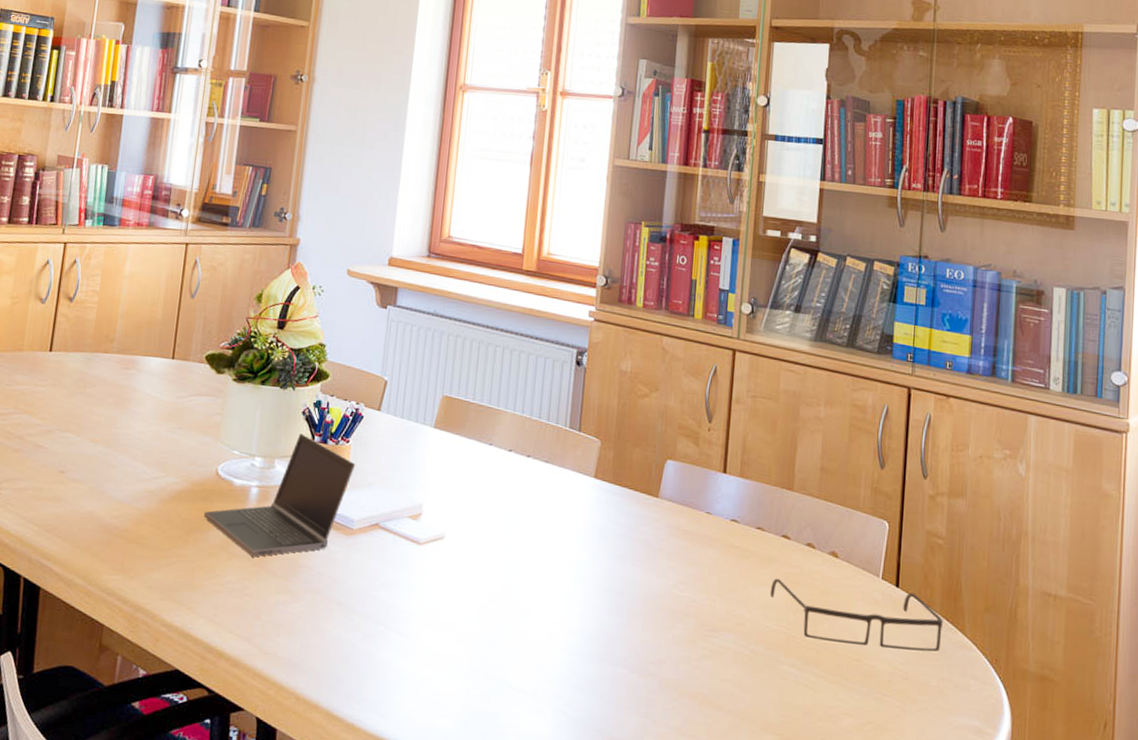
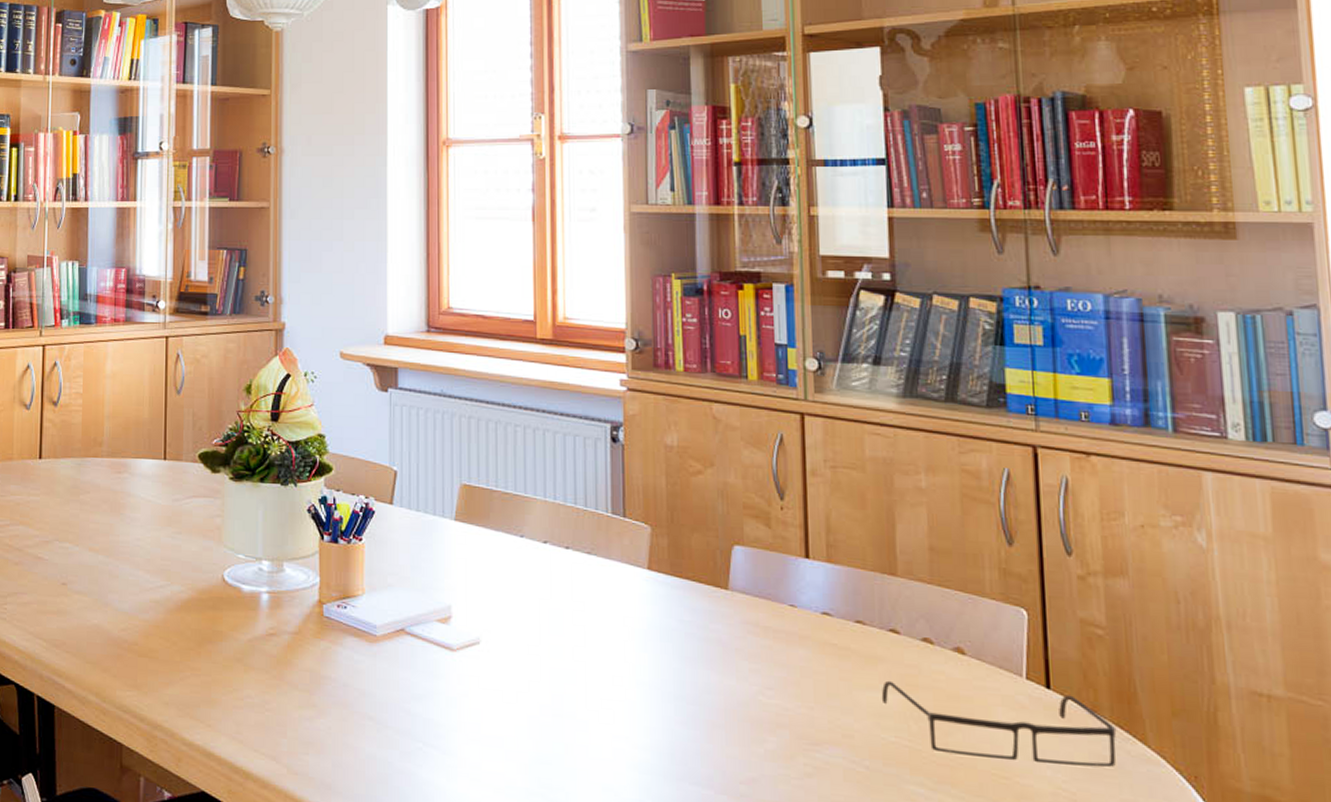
laptop computer: present [203,433,356,557] -> none [213,533,372,669]

